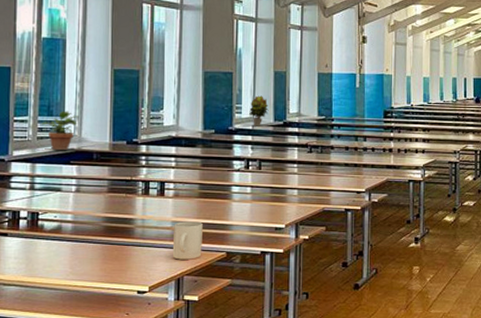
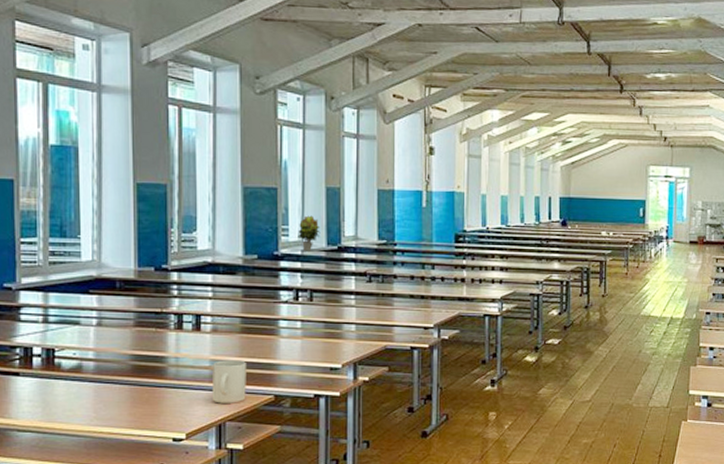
potted plant: present [40,111,79,151] -> none [51,231,97,278]

